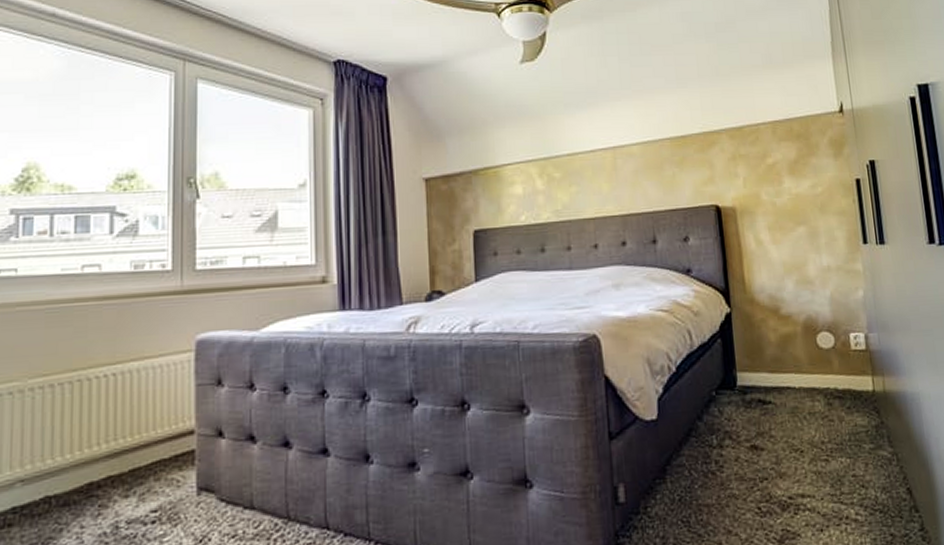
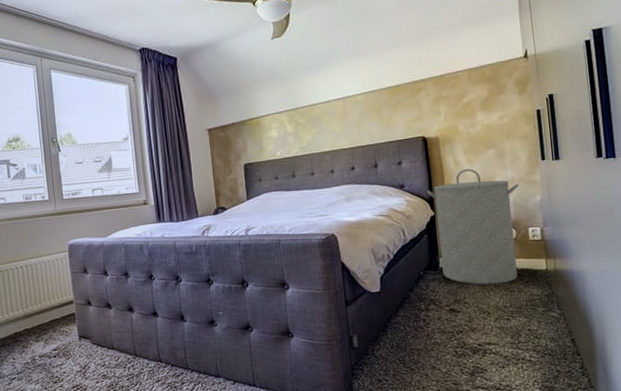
laundry hamper: none [721,251,838,412] -> present [427,169,519,285]

